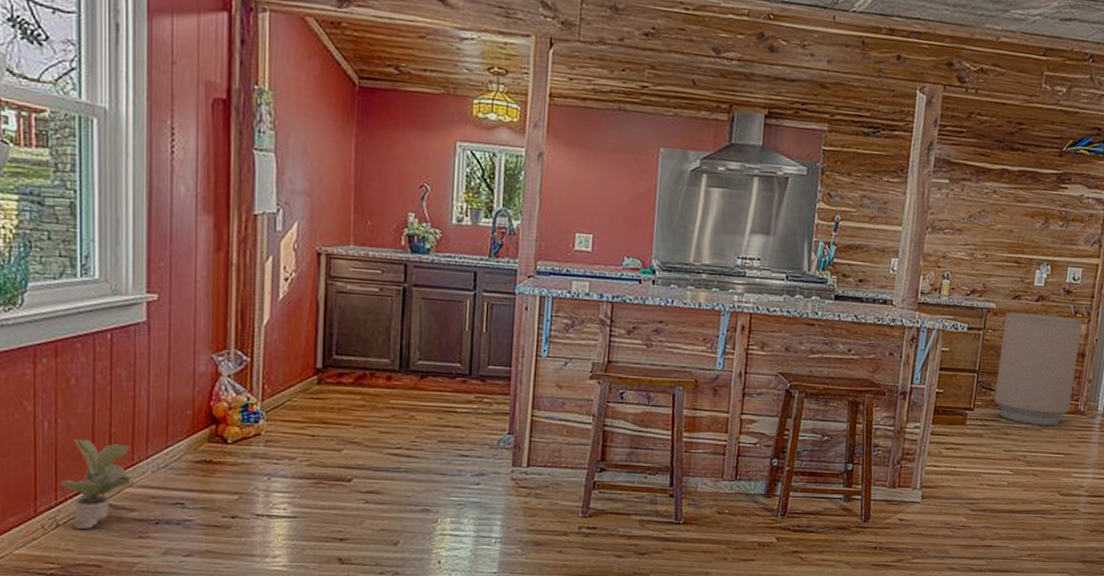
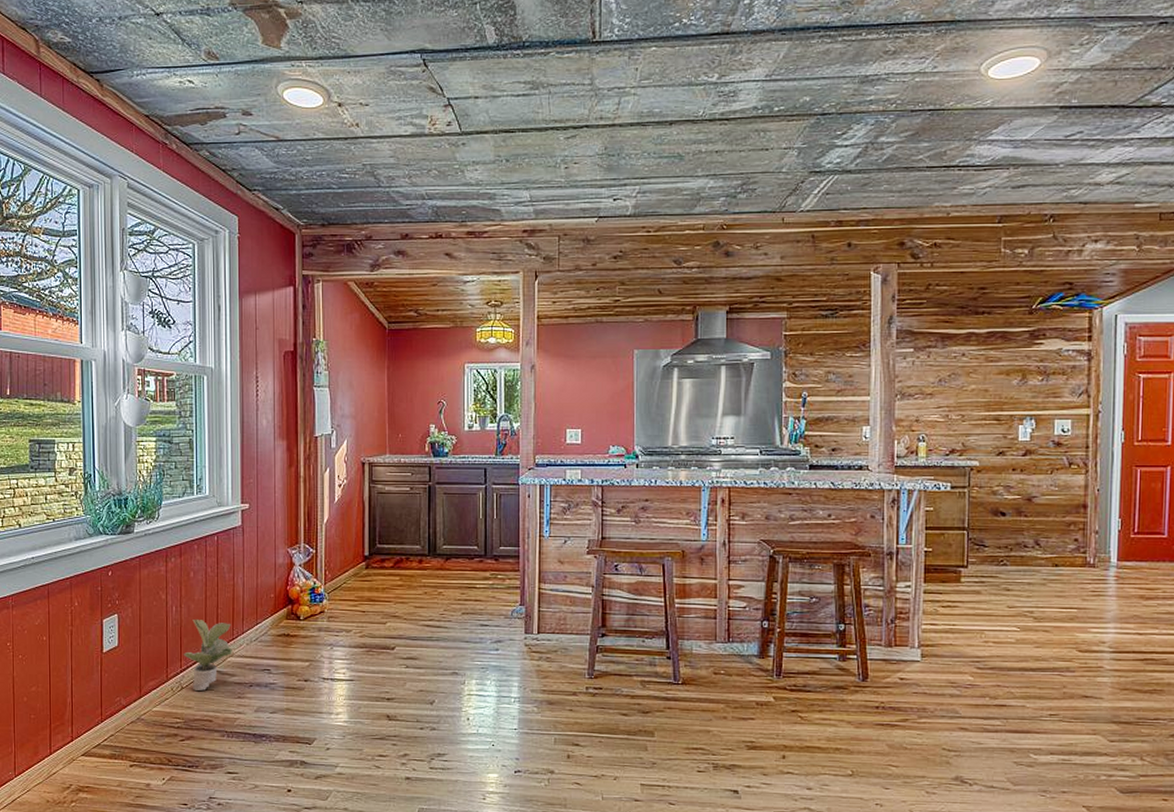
trash can: present [994,311,1083,426] -> none [989,467,1079,580]

